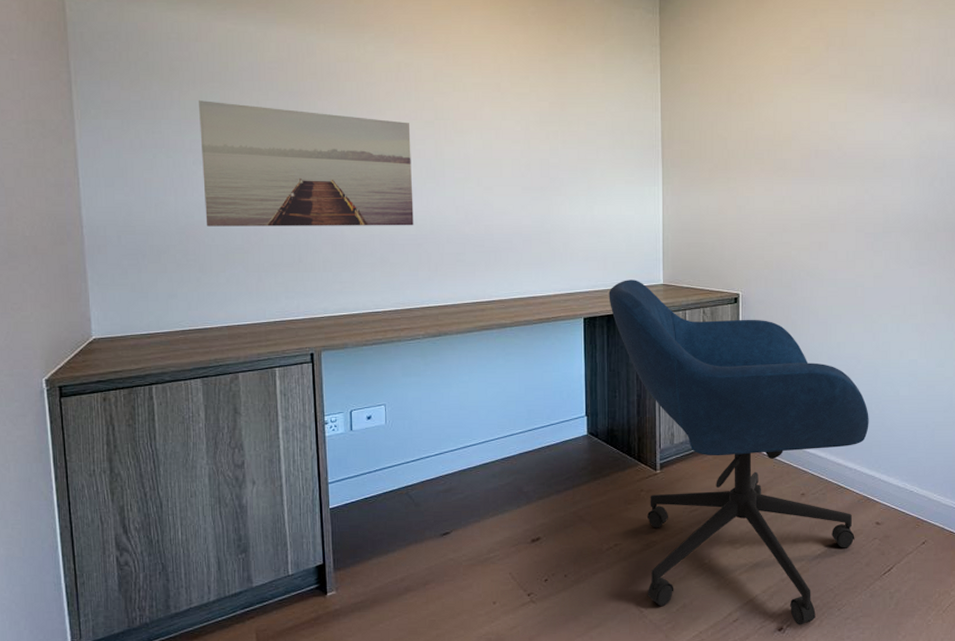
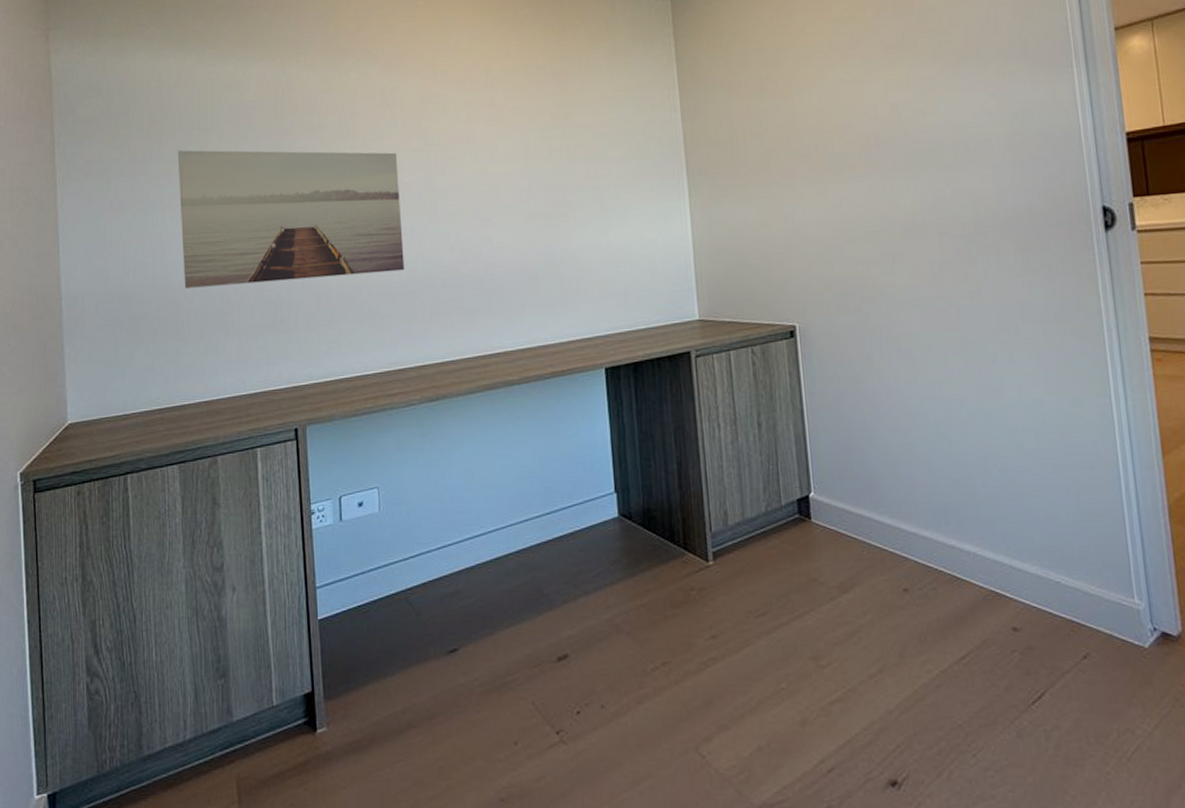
office chair: present [608,280,869,625] -> none [633,316,987,778]

